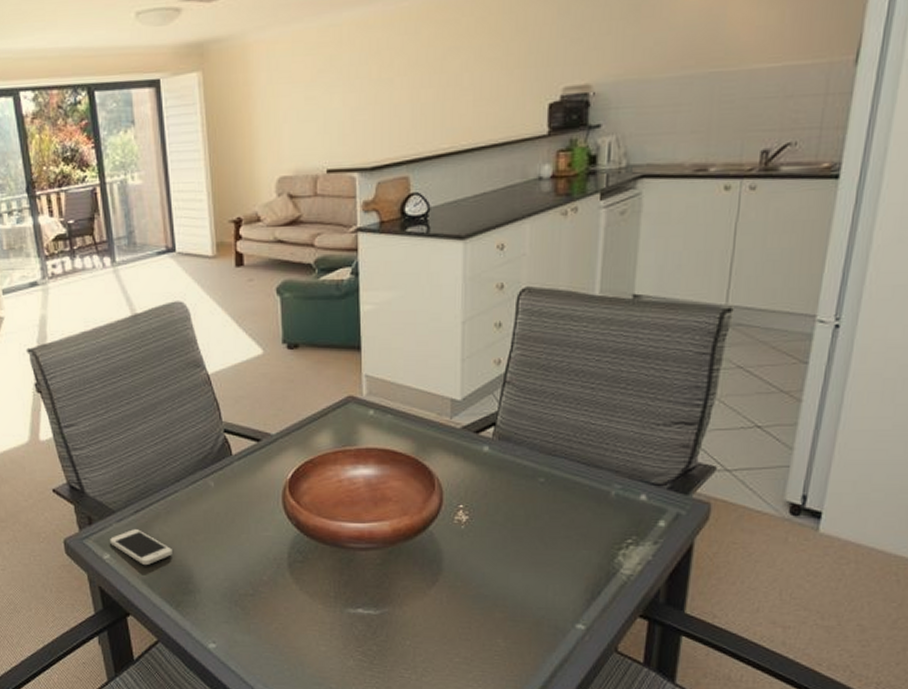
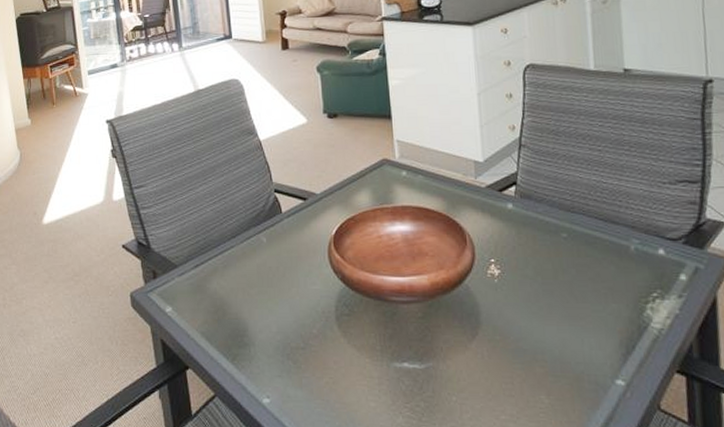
smartphone: present [110,529,172,565] -> none [172,283,229,318]

